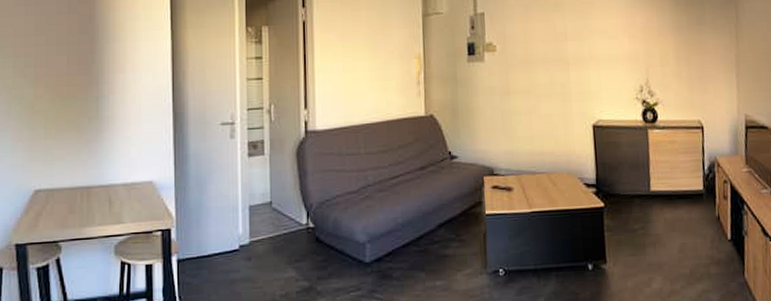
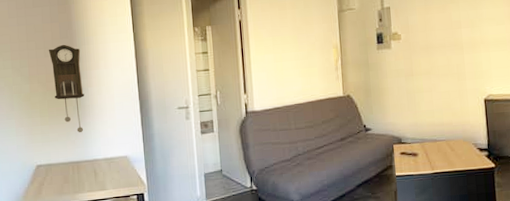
pendulum clock: none [62,41,104,151] -> present [48,44,85,133]

